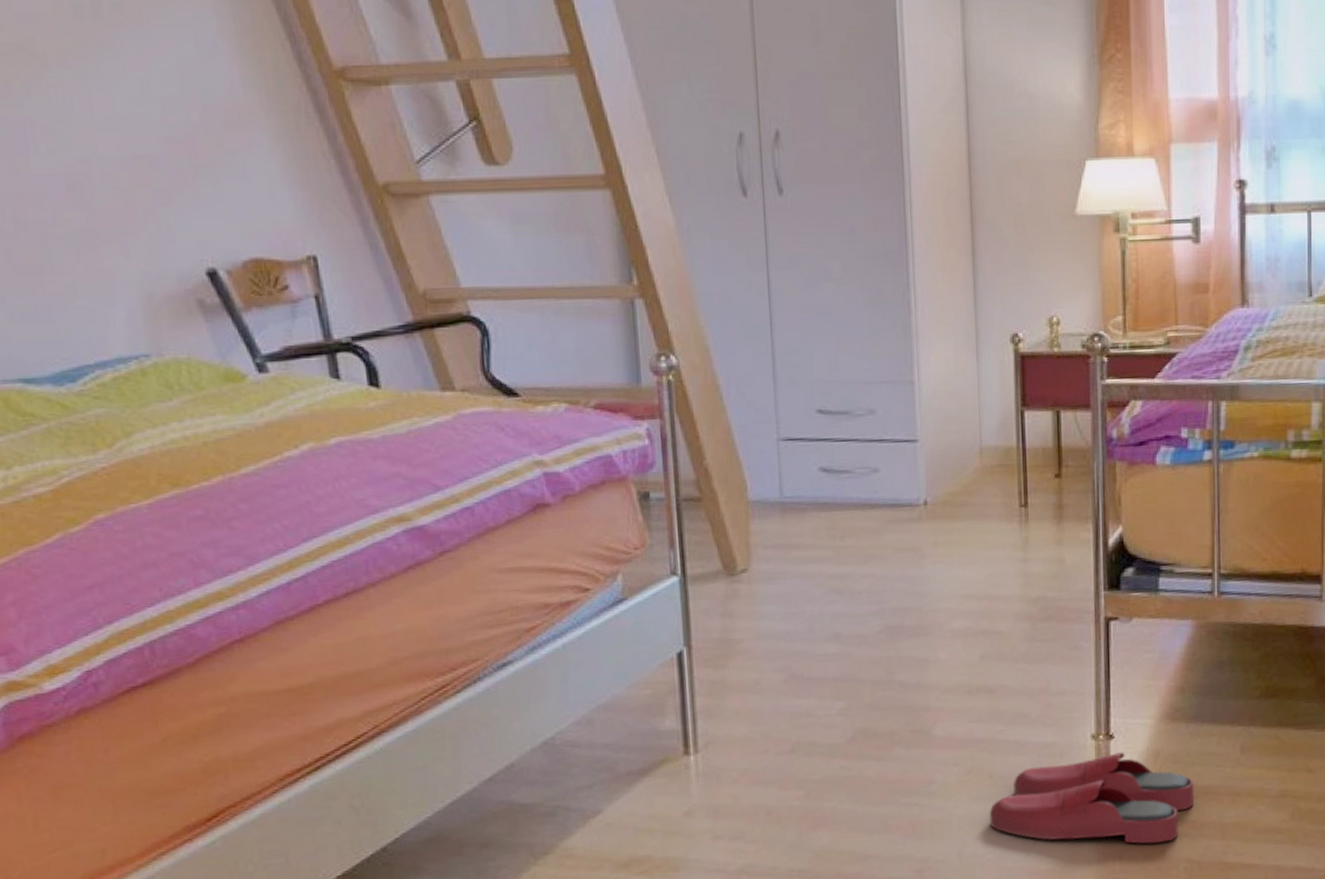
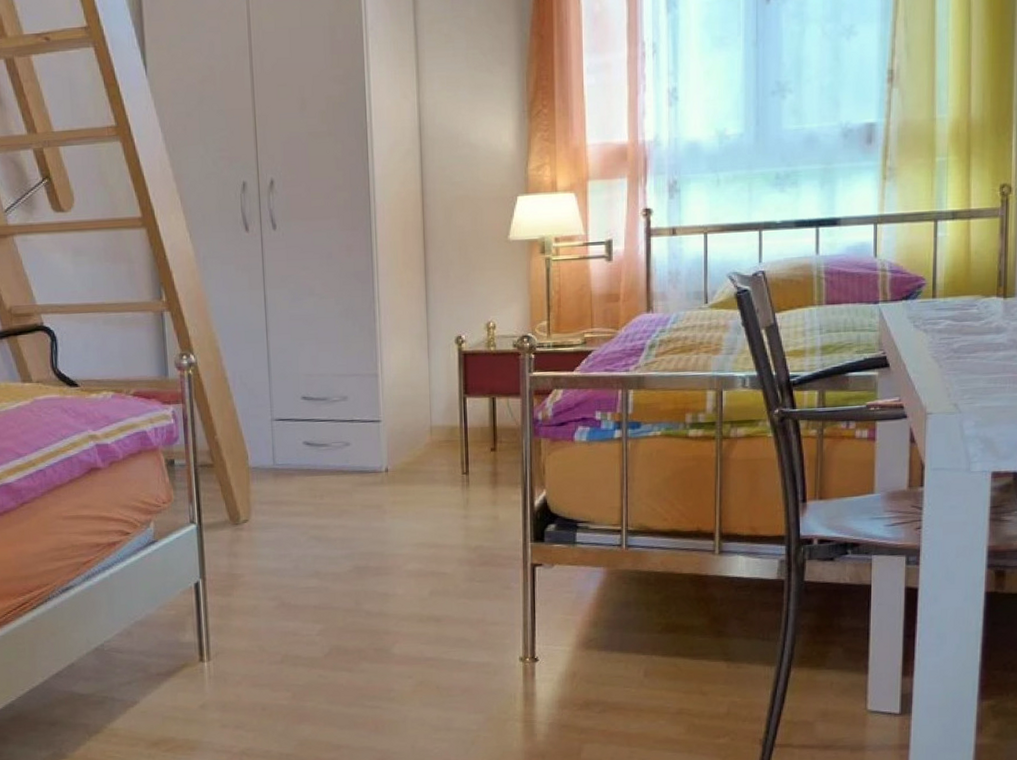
slippers: present [989,752,1195,844] -> none [436,672,605,747]

